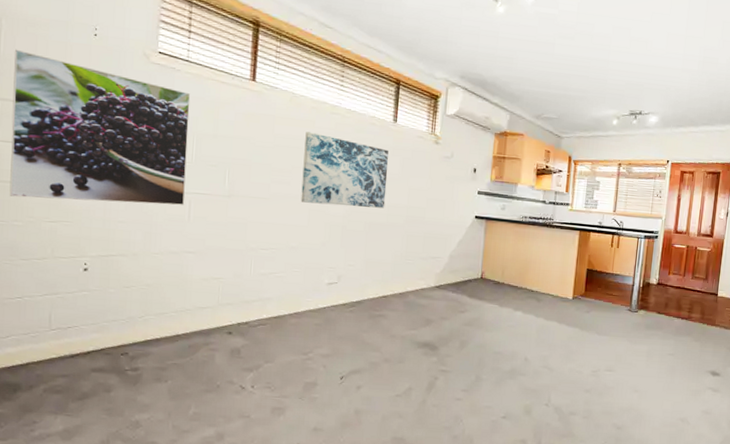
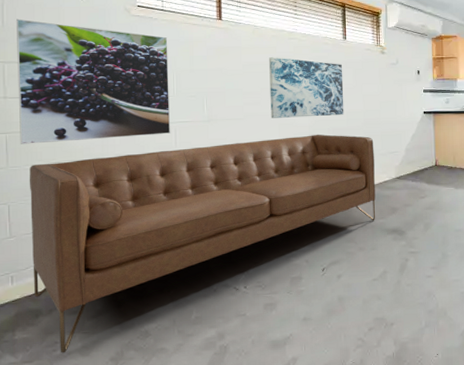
sofa: none [14,221,415,435] -> present [29,134,376,354]

